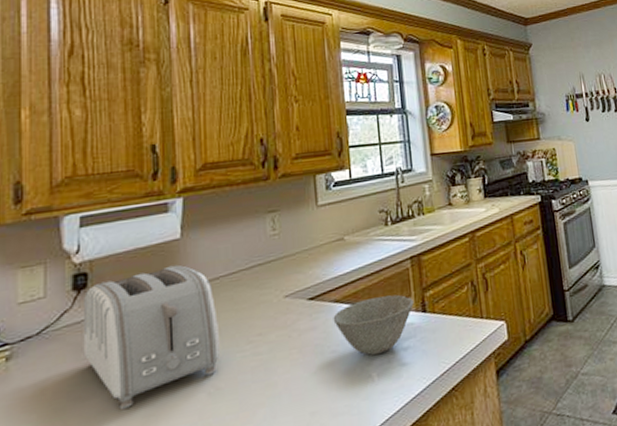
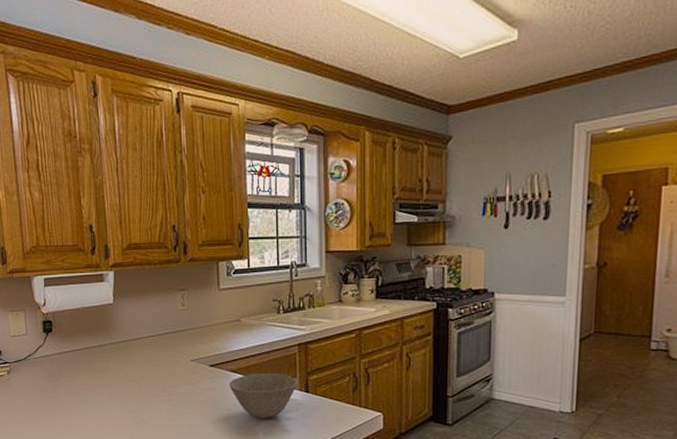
toaster: present [83,265,221,409] -> none [51,324,144,420]

